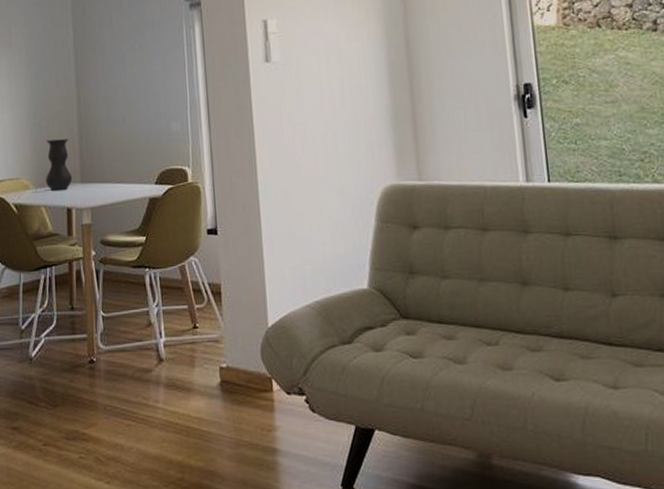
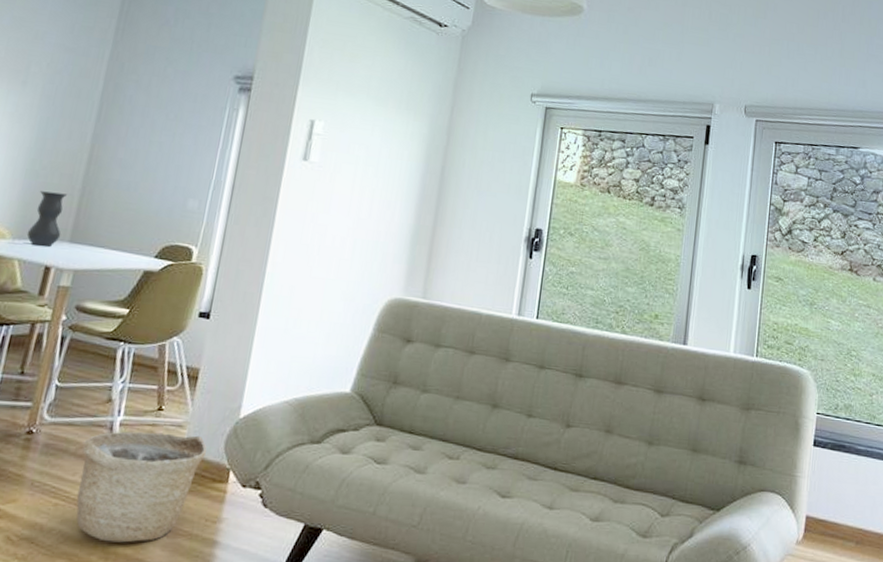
basket: none [137,348,246,457] -> present [76,431,207,543]

